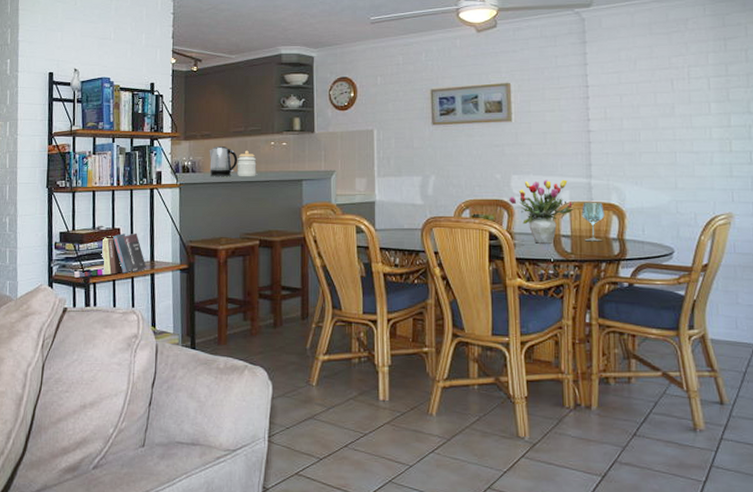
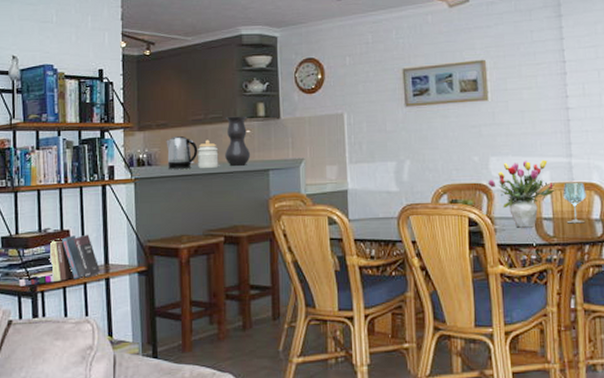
vase: none [261,129,286,176] -> present [224,116,251,167]

